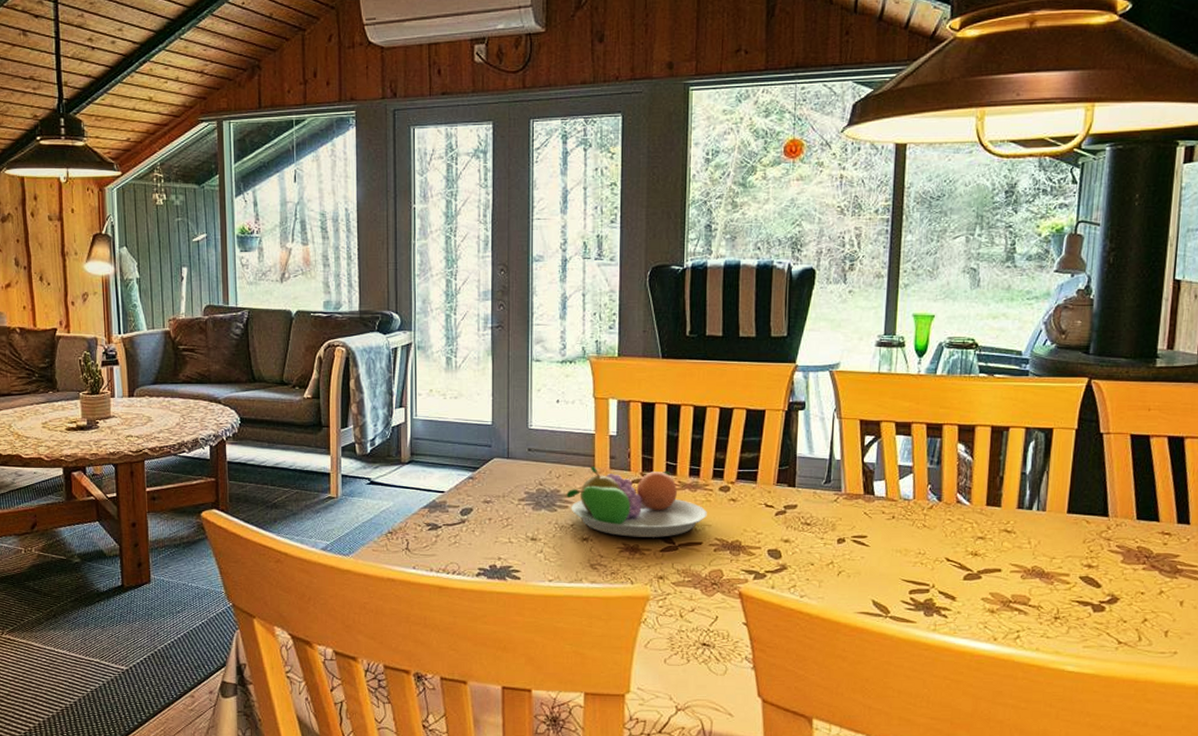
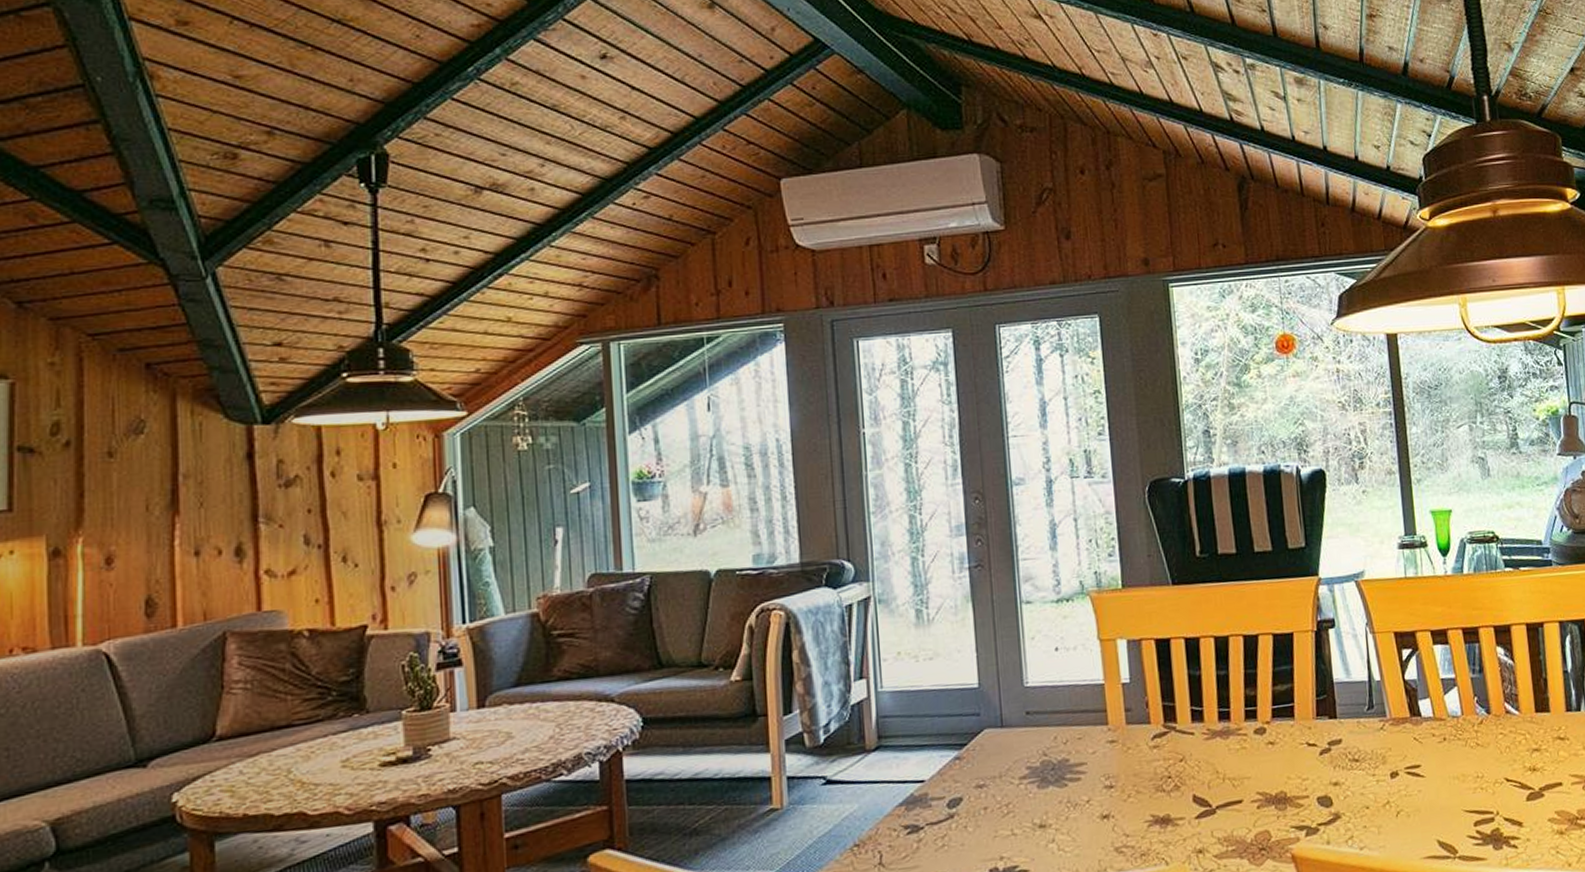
fruit bowl: present [566,466,707,537] -> none [1077,718,1244,806]

